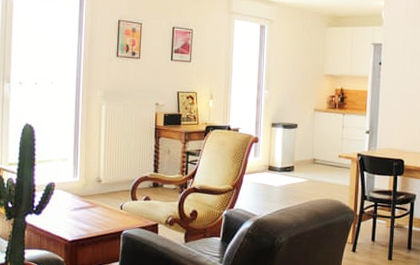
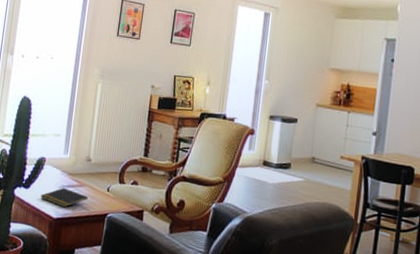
notepad: none [53,210,102,230] -> present [40,187,88,208]

